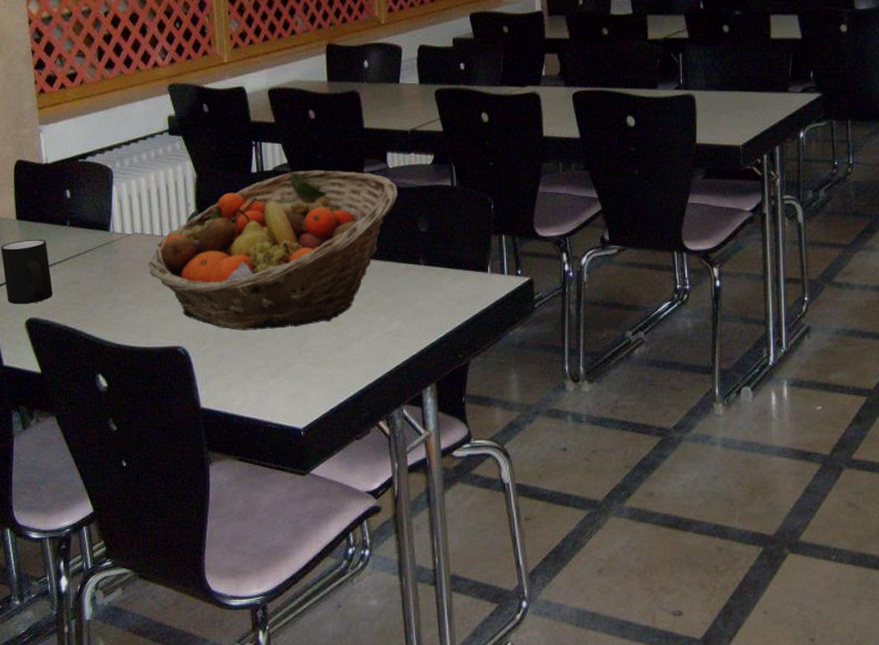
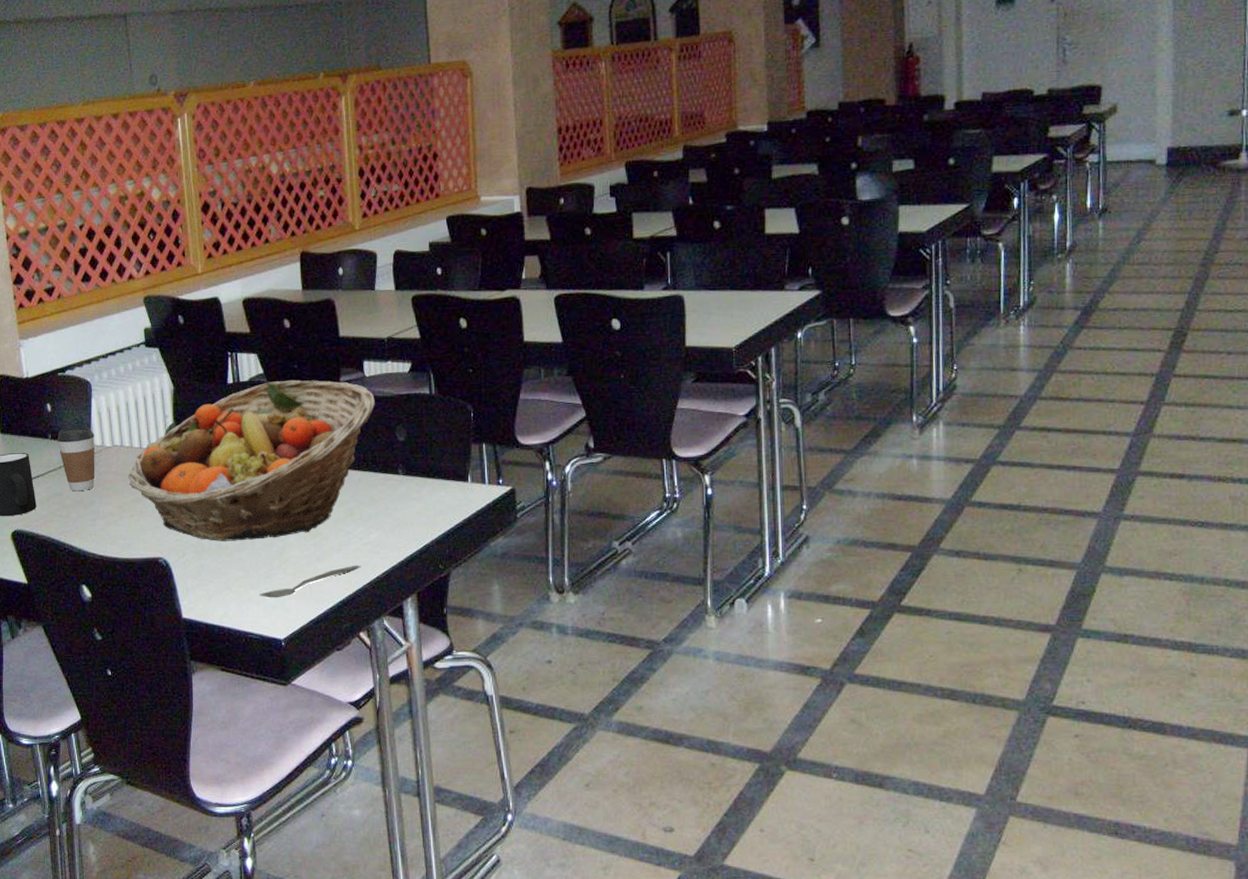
coffee cup: none [75,214,115,279] -> present [56,427,95,492]
spoon: none [279,354,382,388] -> present [259,565,362,598]

